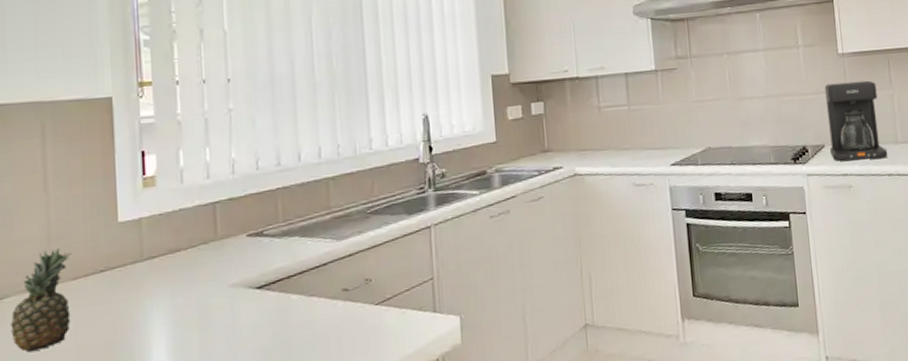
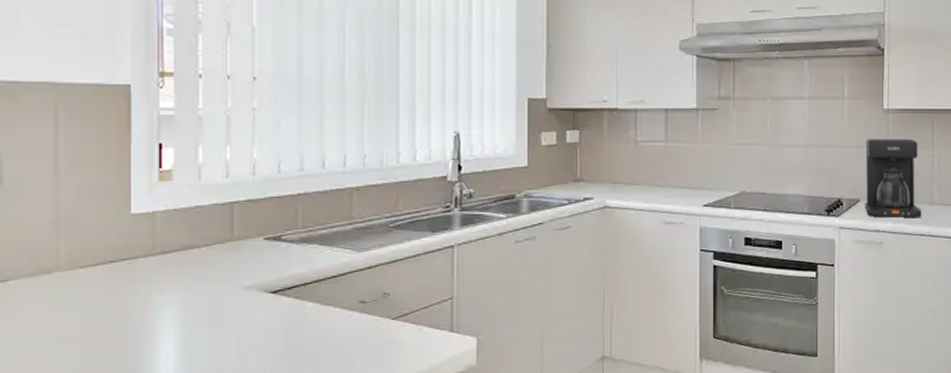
fruit: present [10,248,71,353] -> none [14,235,80,337]

